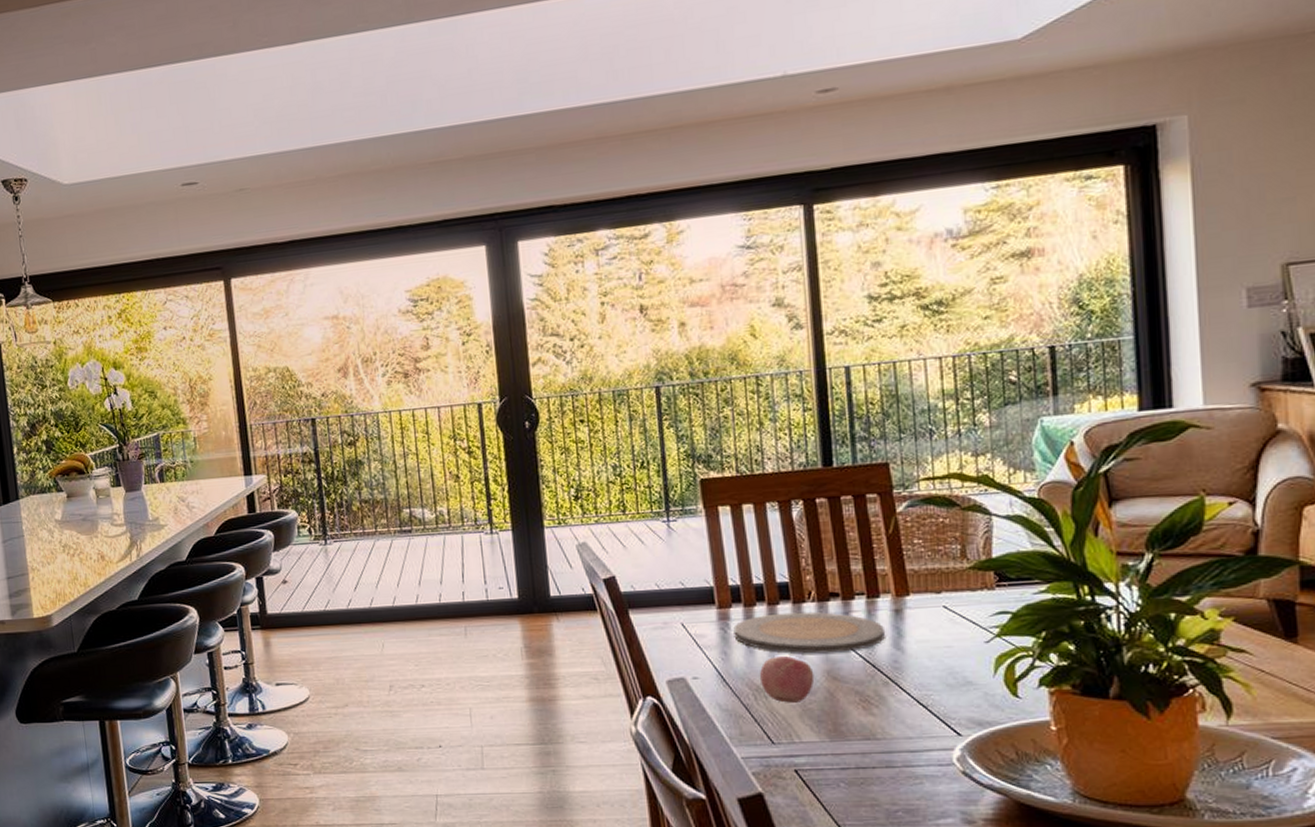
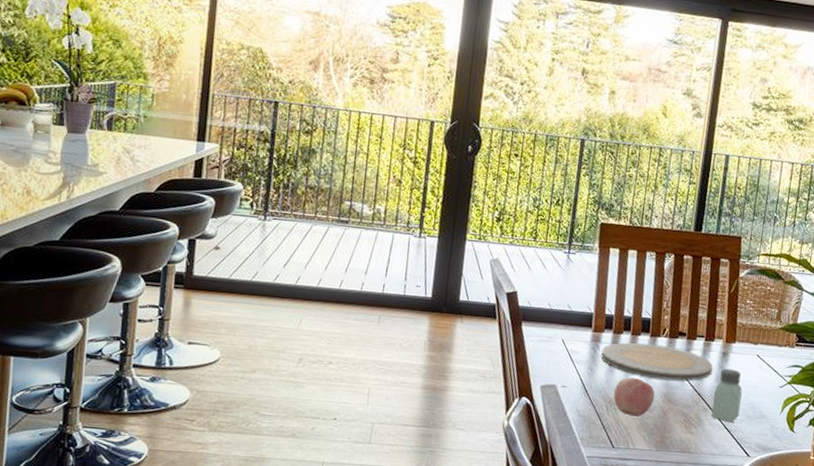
saltshaker: none [893,628,934,696] -> present [711,368,742,423]

